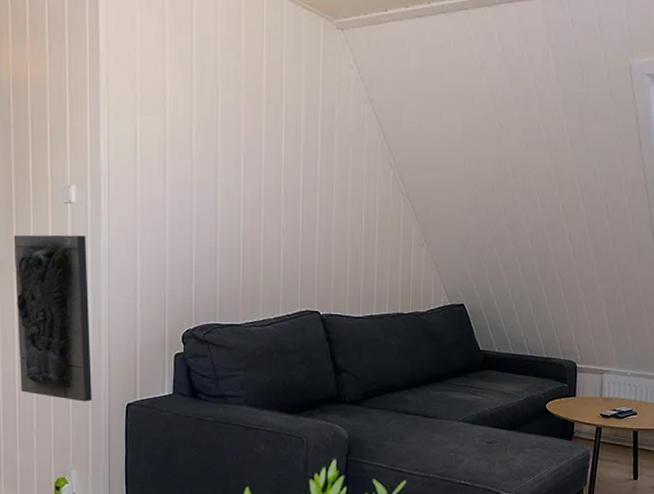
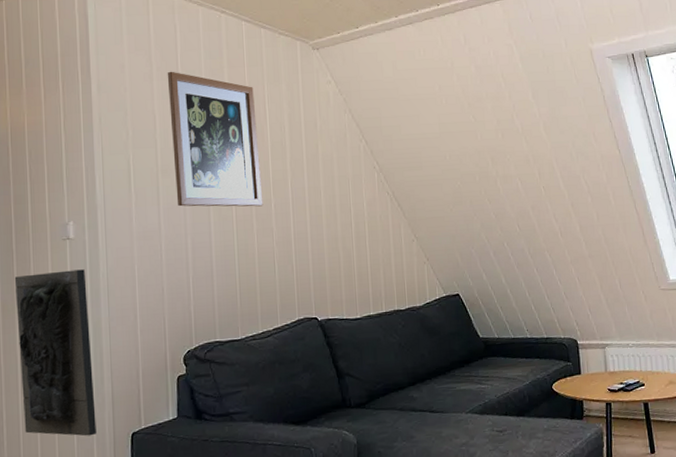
wall art: none [180,35,273,192] -> present [167,71,263,207]

